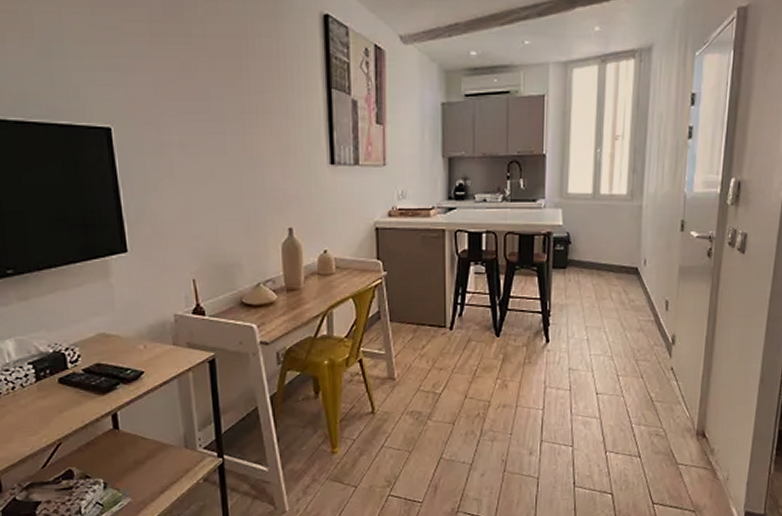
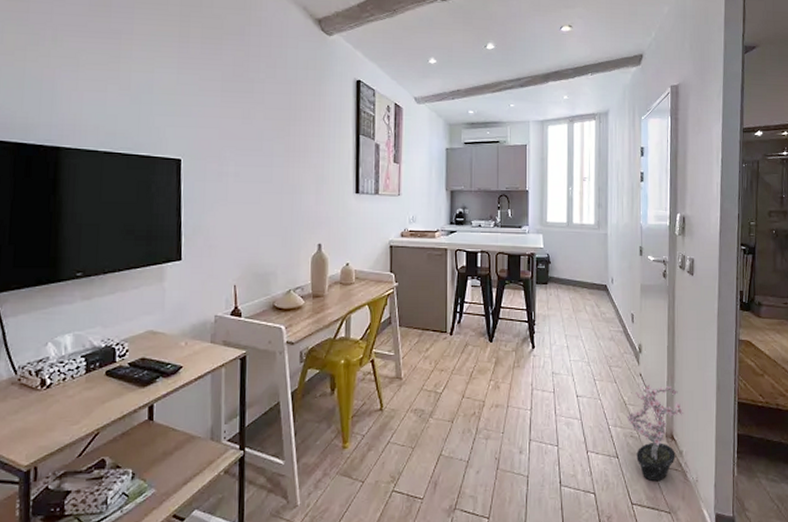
potted plant: none [652,377,720,481] -> present [626,383,684,482]

